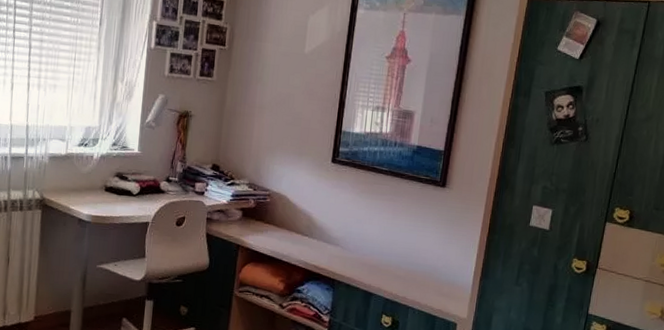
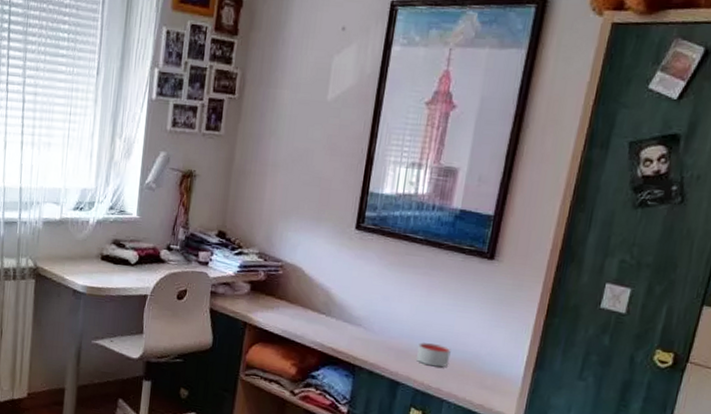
candle: none [386,258,414,279] -> present [416,342,451,367]

